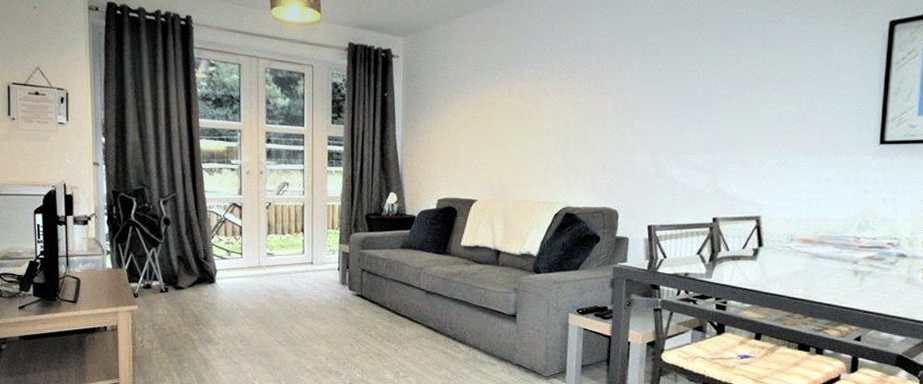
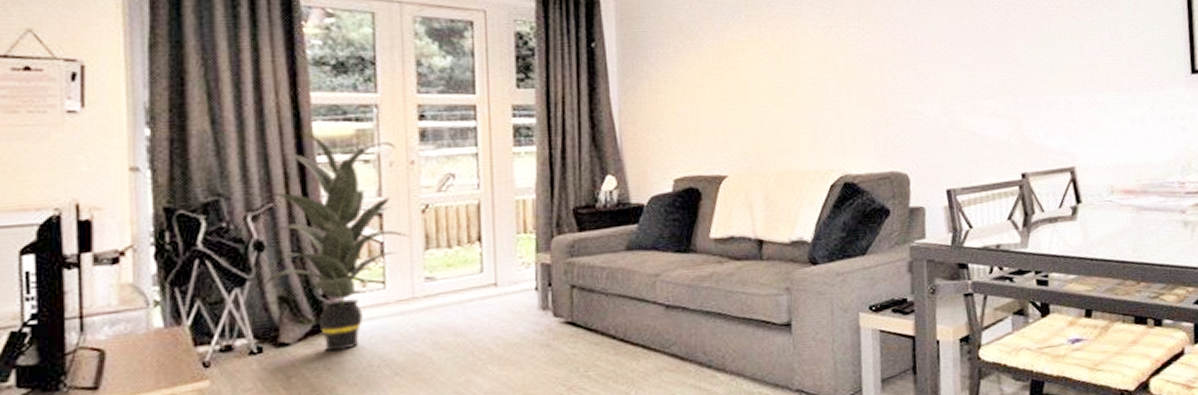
indoor plant: none [163,146,258,296] -> present [252,132,409,352]

